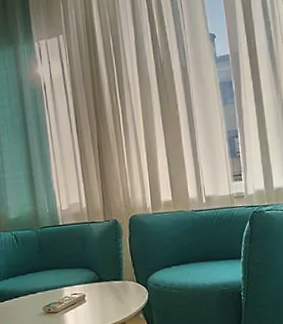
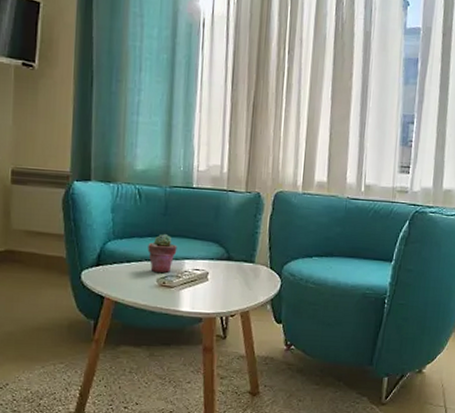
potted succulent: none [30,269,56,303] -> present [147,234,177,273]

